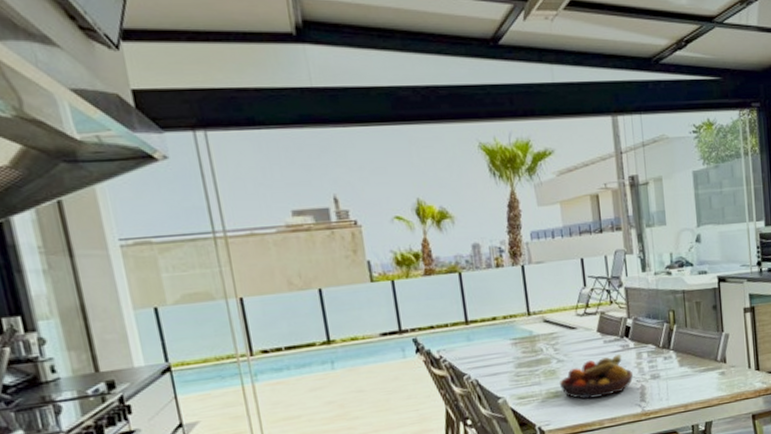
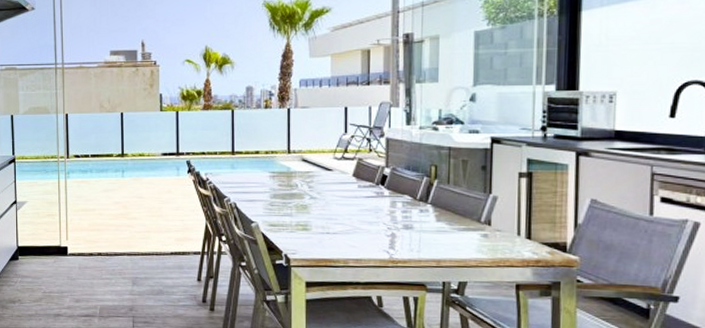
fruit bowl: present [560,354,633,400] -> none [310,200,384,238]

